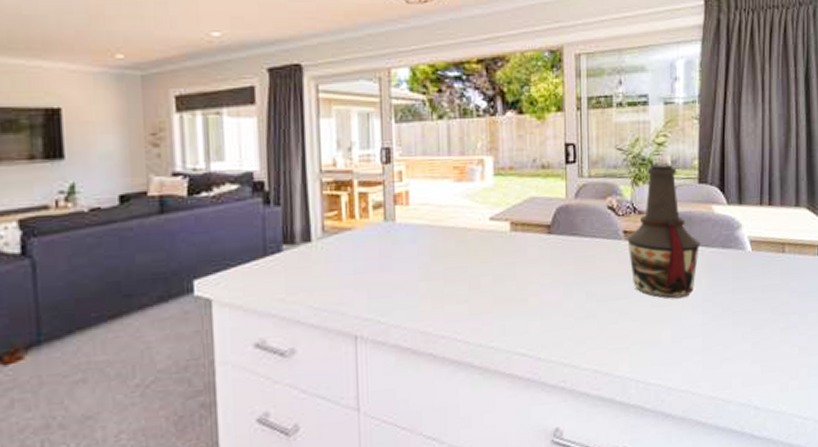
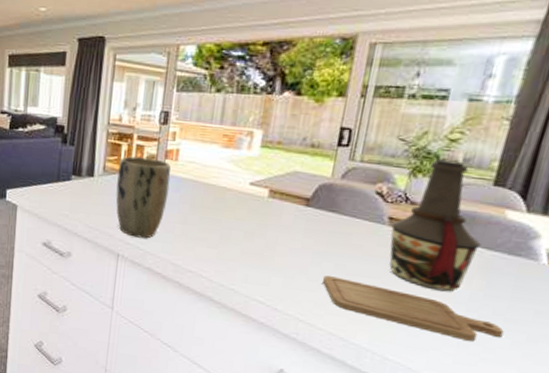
plant pot: none [341,206,405,310] -> present [115,156,171,239]
chopping board: none [577,305,734,344] -> present [322,275,504,341]

